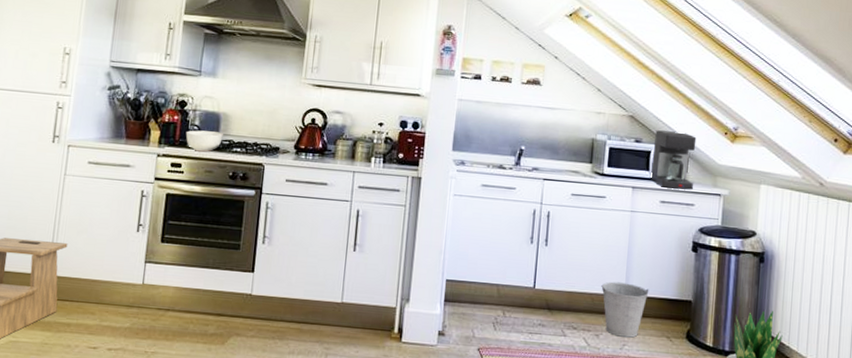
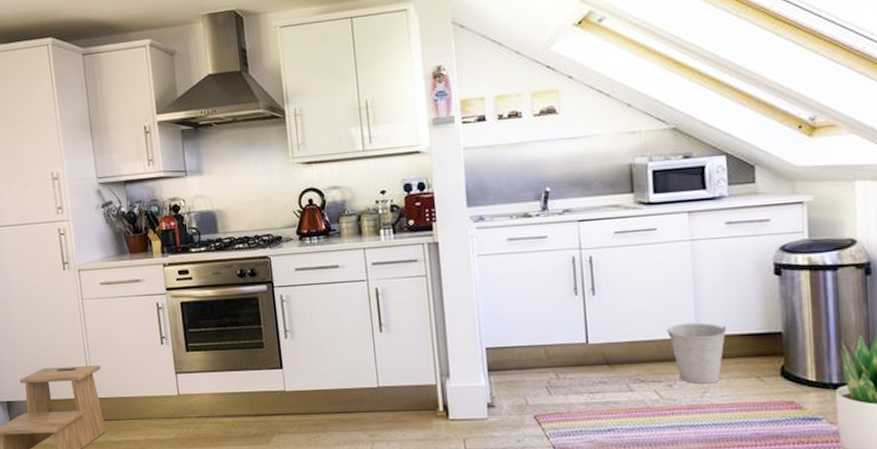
bowl: present [185,130,223,152] -> none [185,231,223,255]
coffee maker: present [649,130,697,190] -> none [707,135,765,206]

